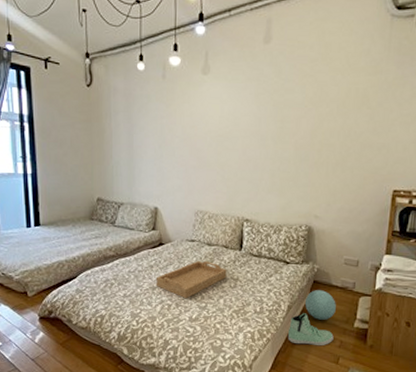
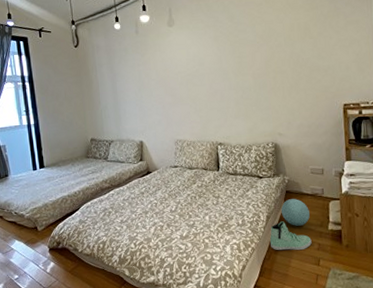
serving tray: present [156,261,227,299] -> none [148,183,209,219]

